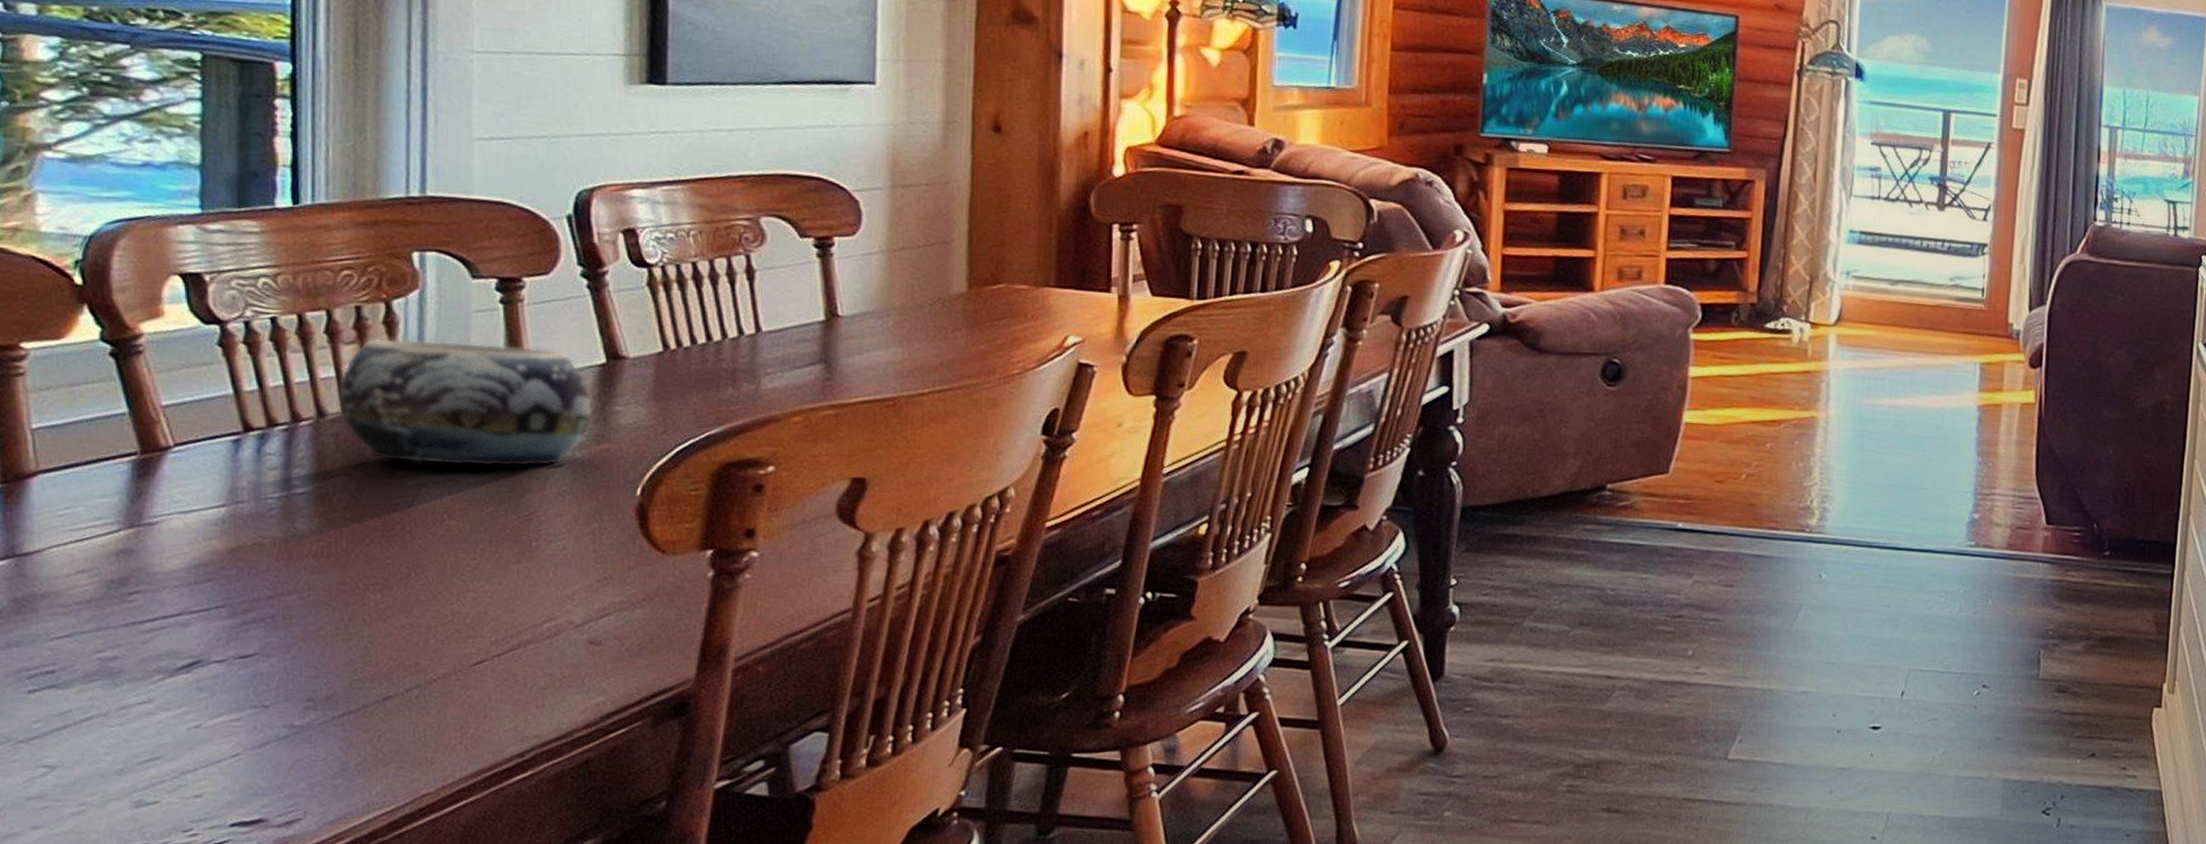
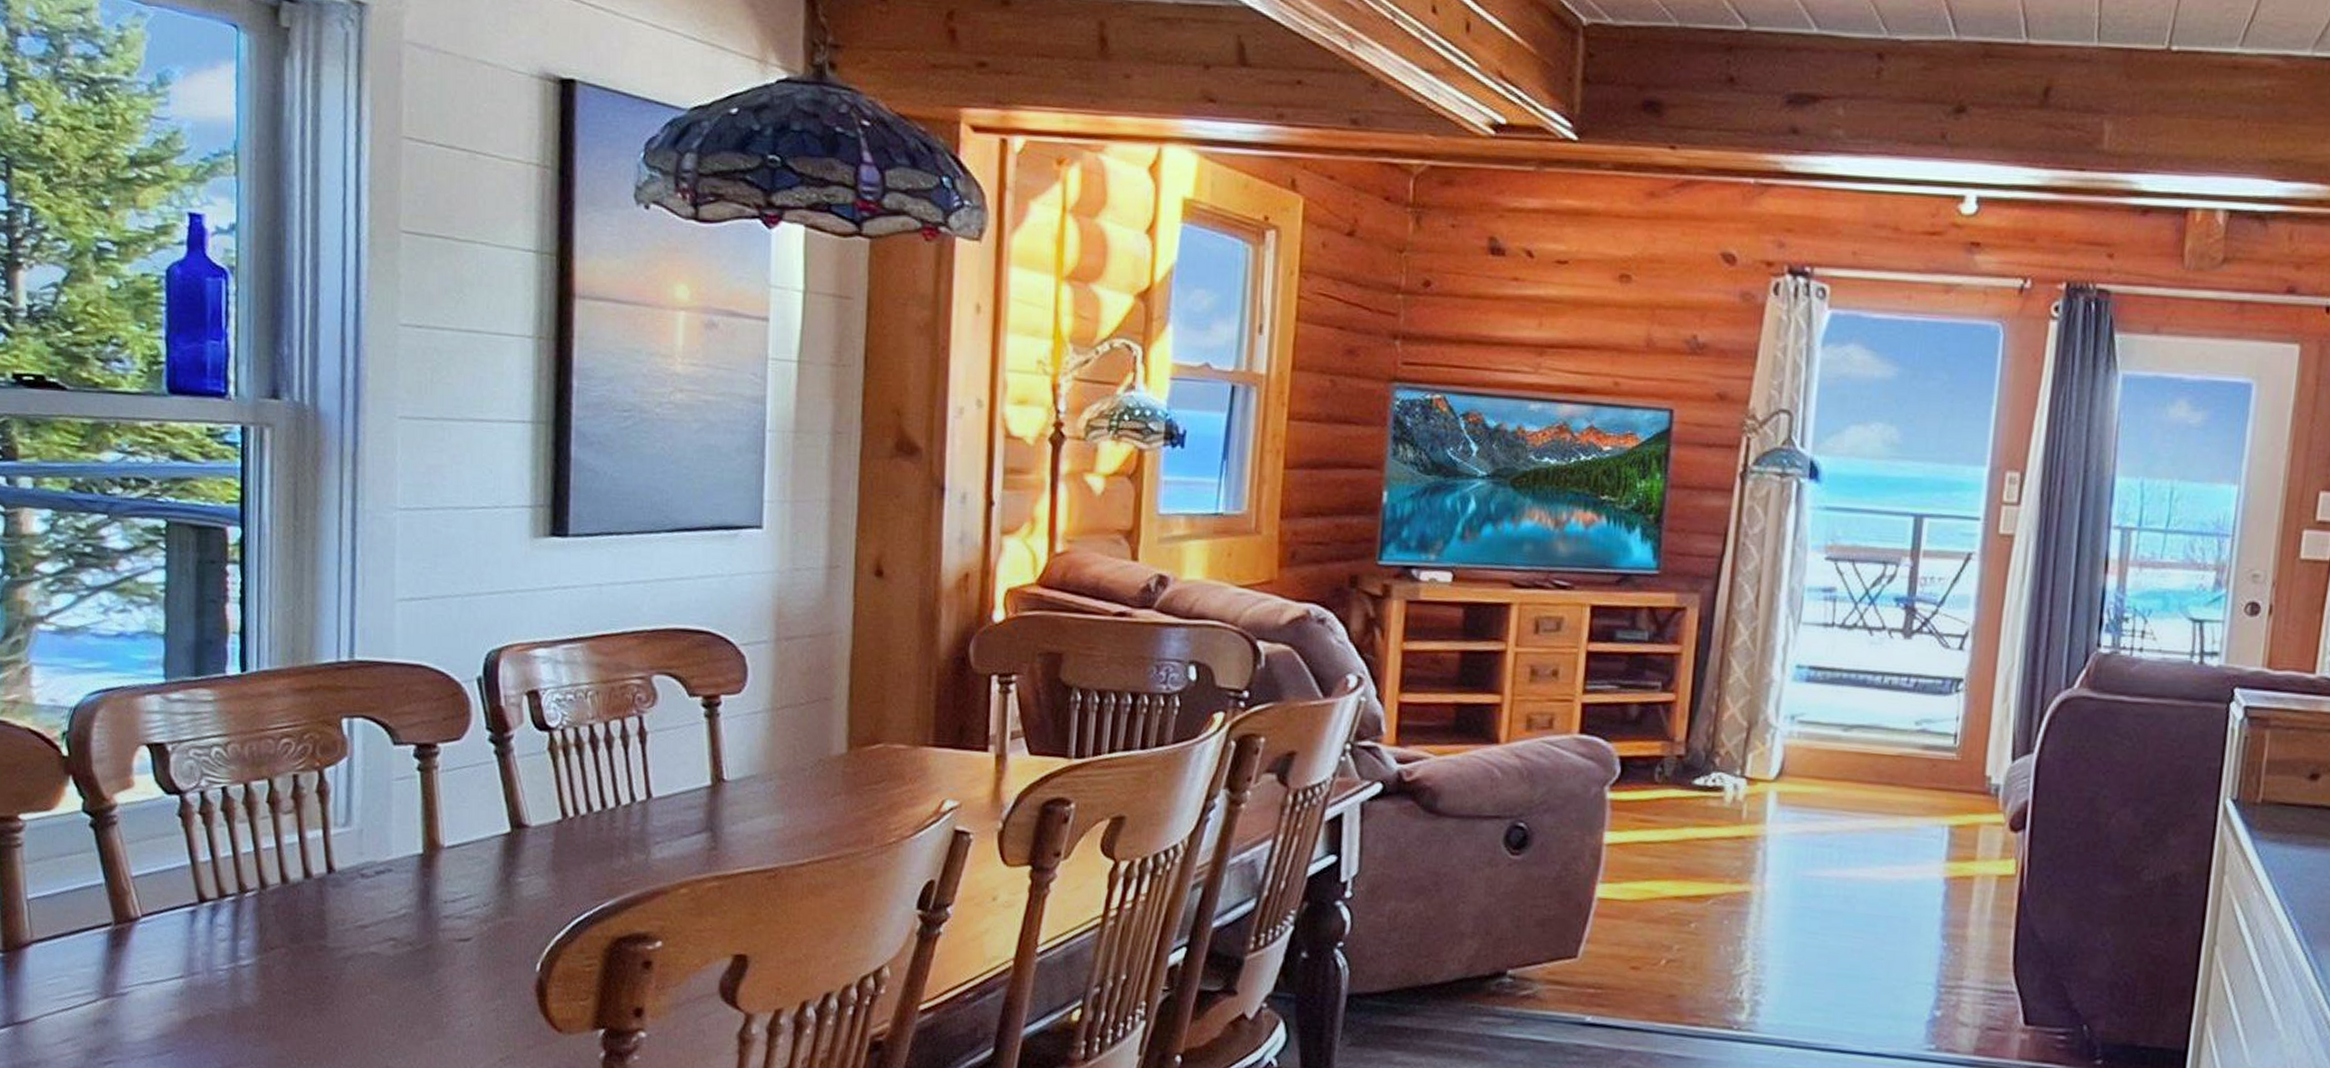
decorative bowl: present [337,338,593,467] -> none [277,807,498,940]

